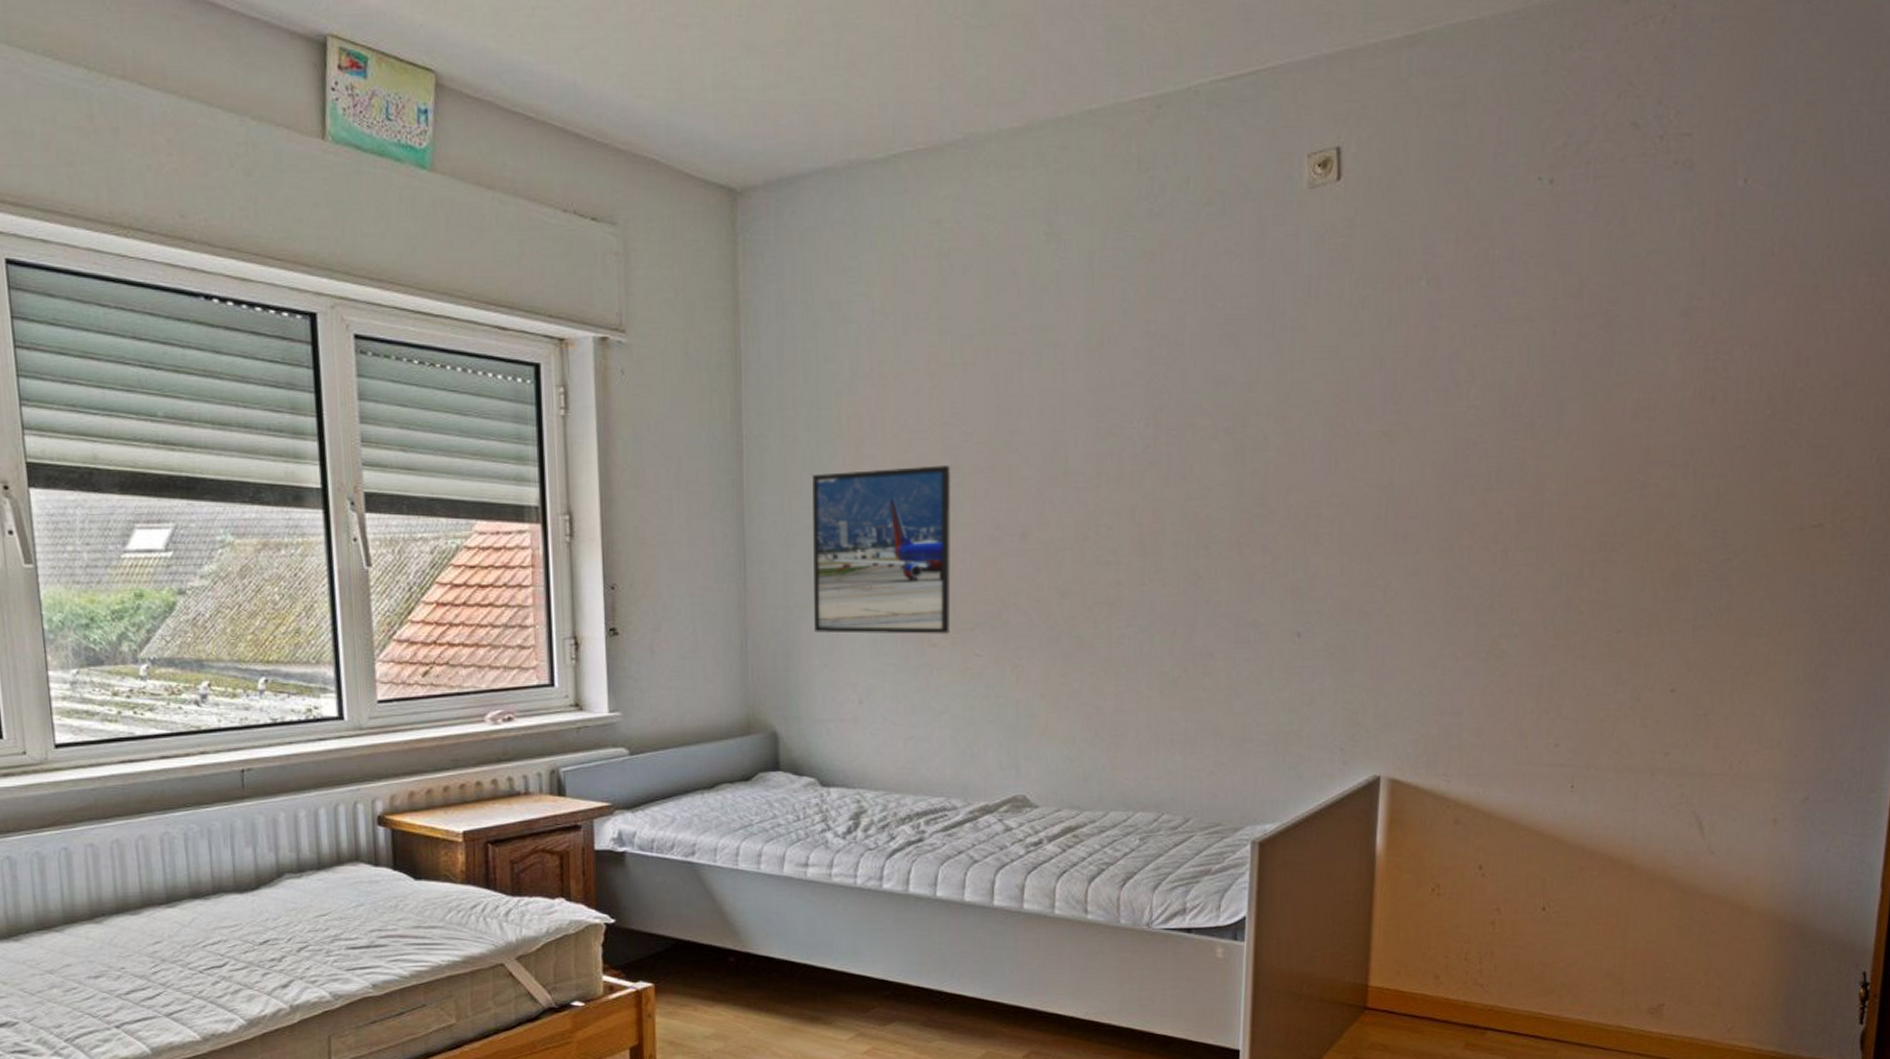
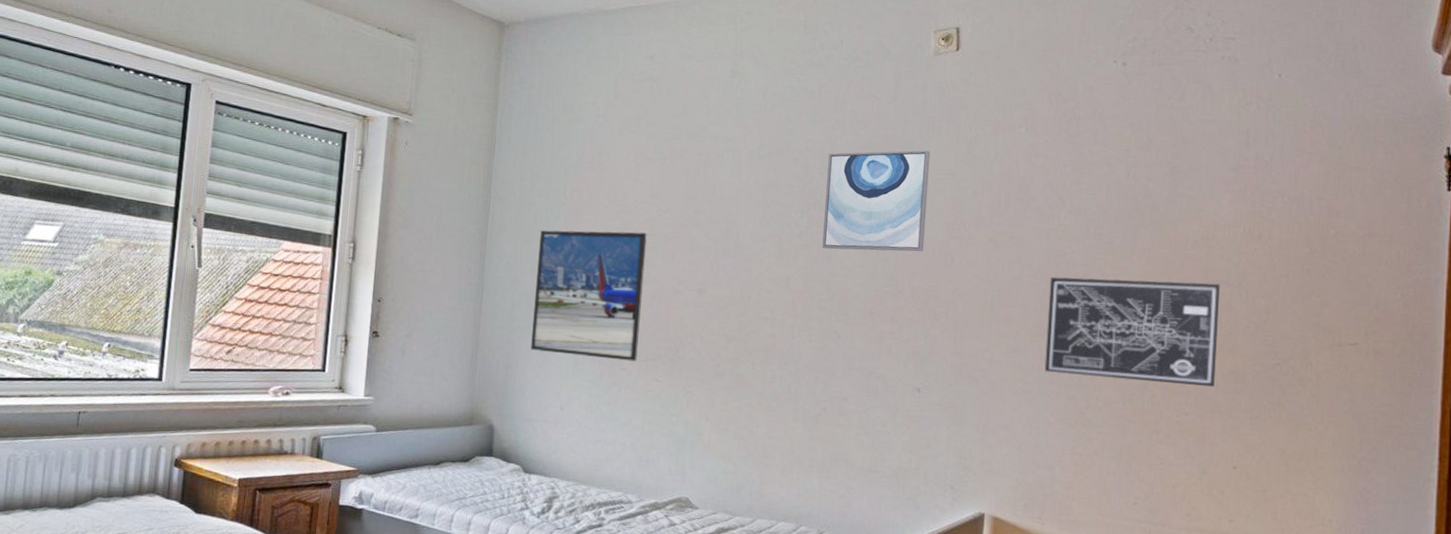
wall art: none [1174,322,1307,465] -> present [822,150,931,252]
wall art: none [1450,465,1663,597] -> present [1044,276,1220,387]

